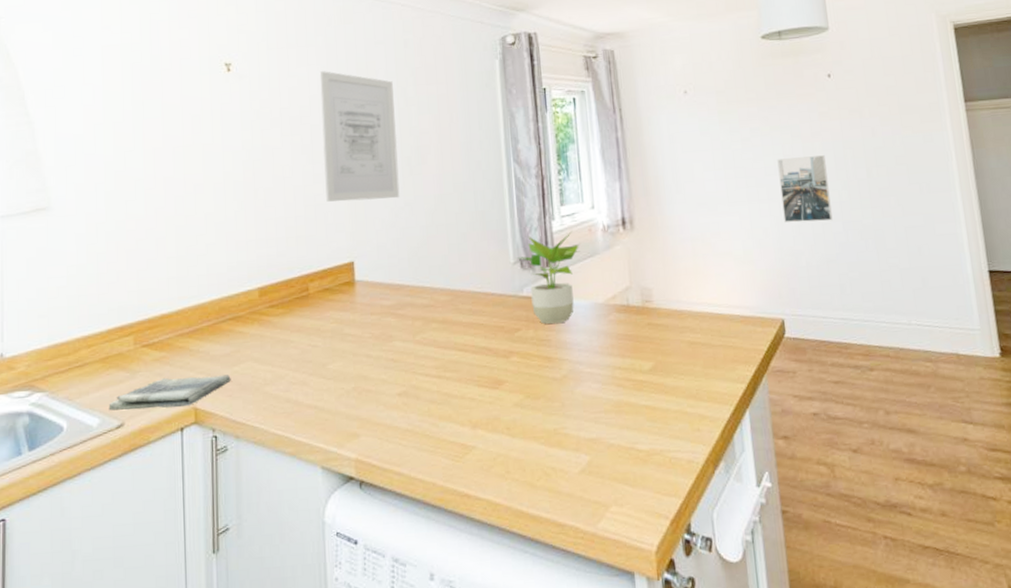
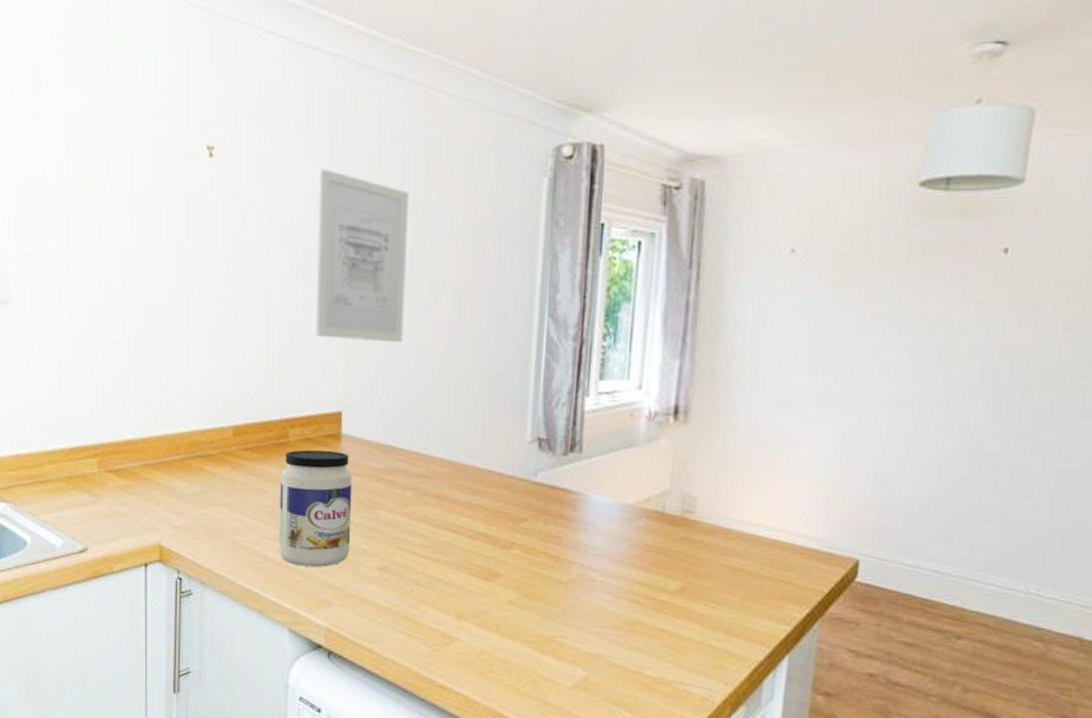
dish towel: present [108,374,231,411] -> none [72,508,199,542]
jar: none [304,296,371,405] -> present [279,449,353,568]
potted plant: present [516,231,581,324] -> none [535,411,616,520]
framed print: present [777,155,833,223] -> none [890,358,969,449]

